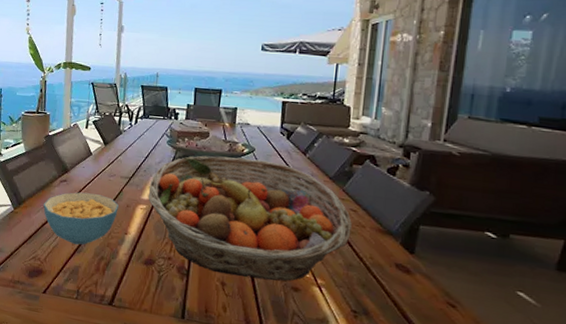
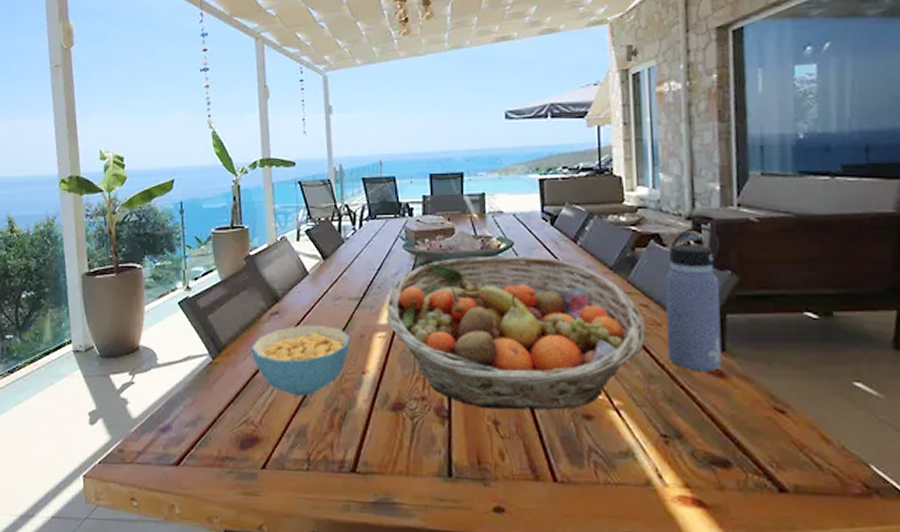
water bottle: none [366,153,424,269] -> present [664,226,722,373]

